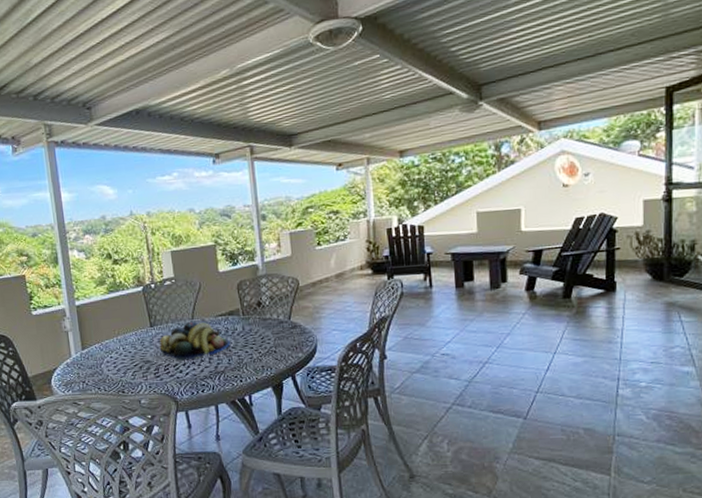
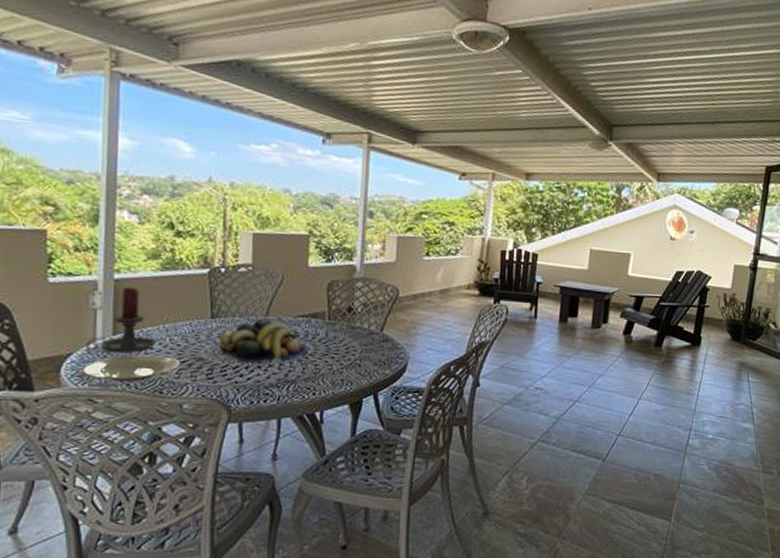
candle holder: none [64,310,114,364] -> present [85,287,156,353]
plate: none [65,362,133,387] -> present [82,354,180,383]

